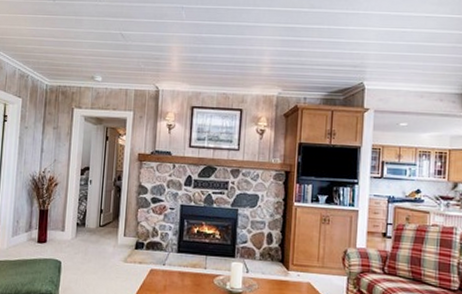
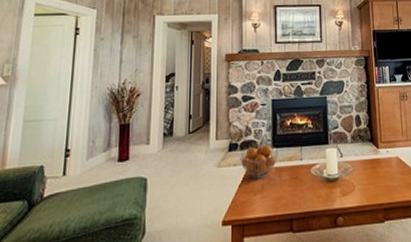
fruit basket: none [145,247,183,280] -> present [240,145,279,179]

